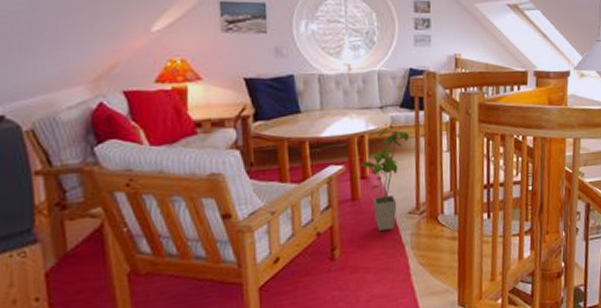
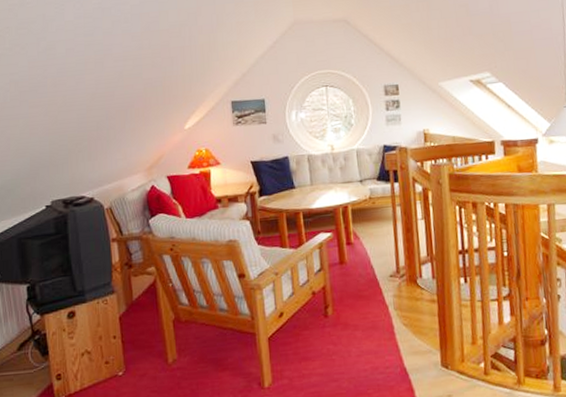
house plant: present [361,129,410,231] -> none [346,200,387,292]

